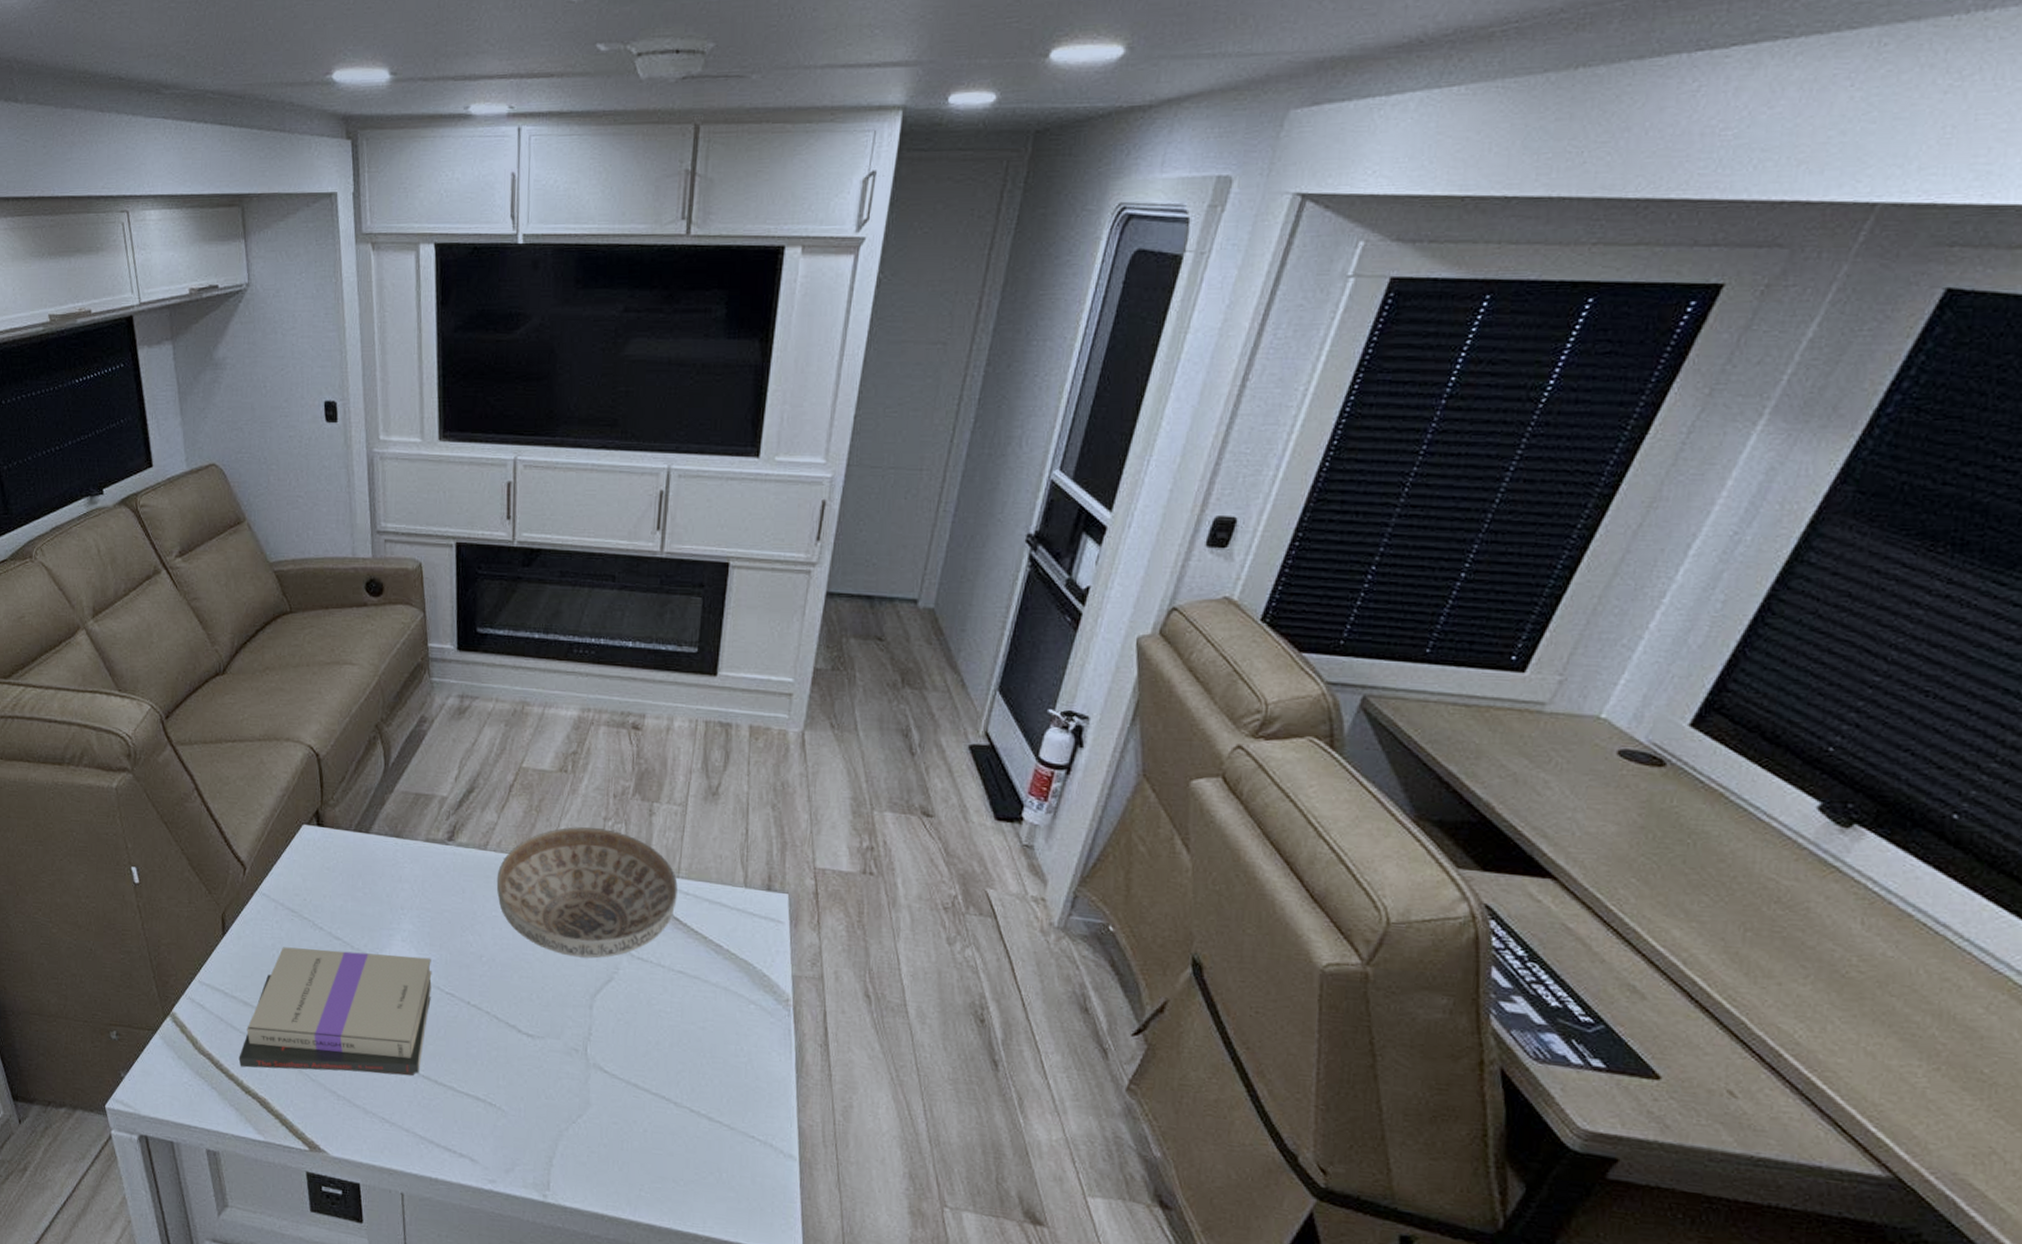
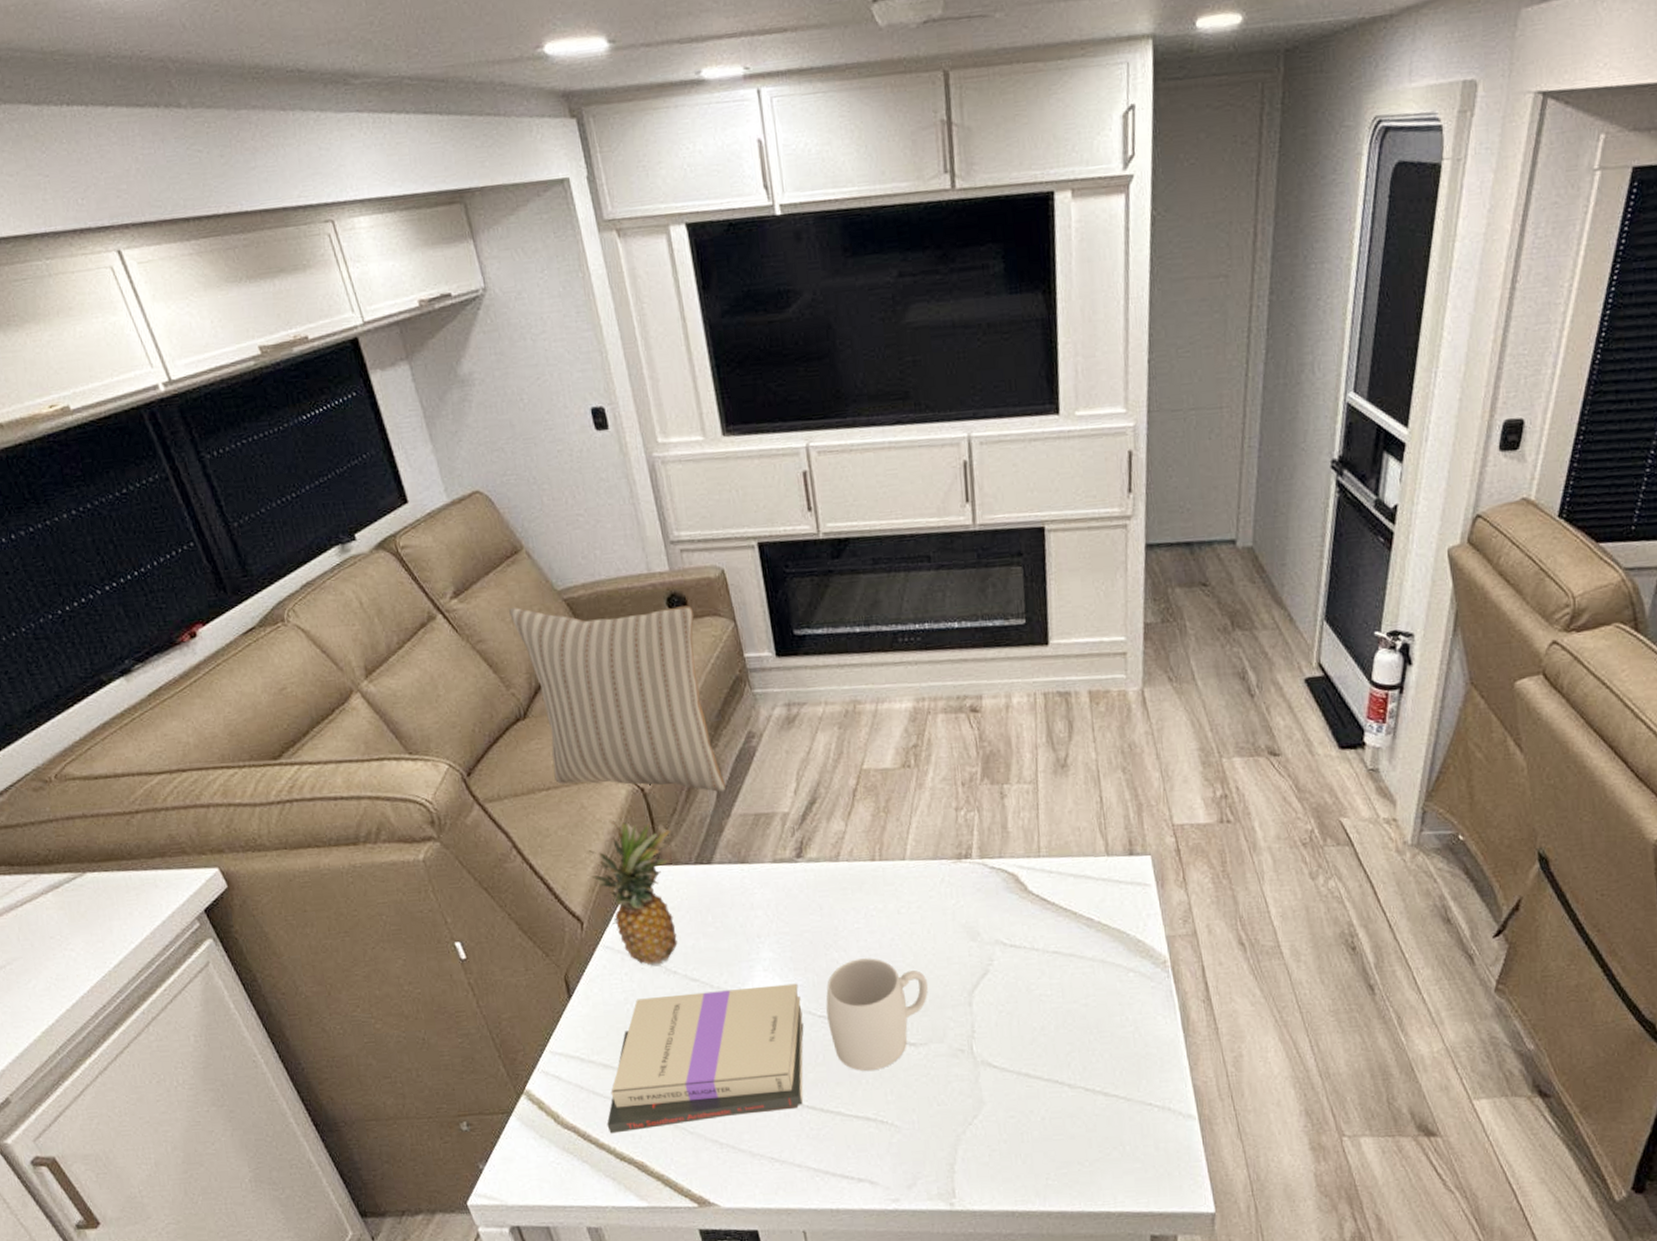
pillow: none [225,572,394,768] -> present [509,605,727,792]
fruit: none [260,779,337,919] -> present [588,820,678,966]
mug: none [454,945,553,1054] -> present [826,958,928,1072]
decorative bowl: present [496,827,678,959] -> none [853,819,1042,956]

